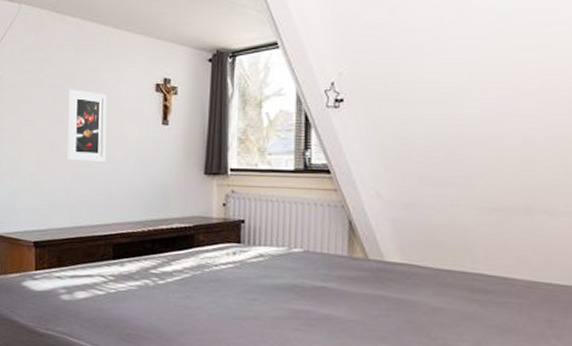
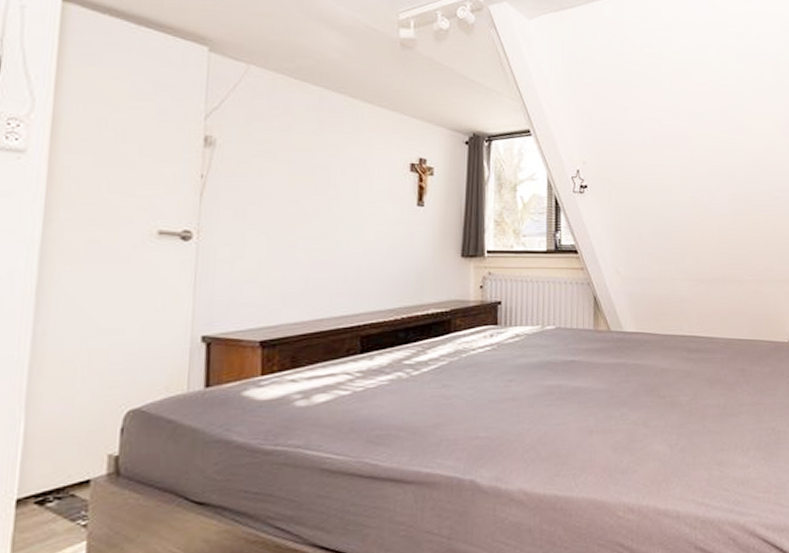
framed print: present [68,89,107,162] -> none [306,164,356,245]

